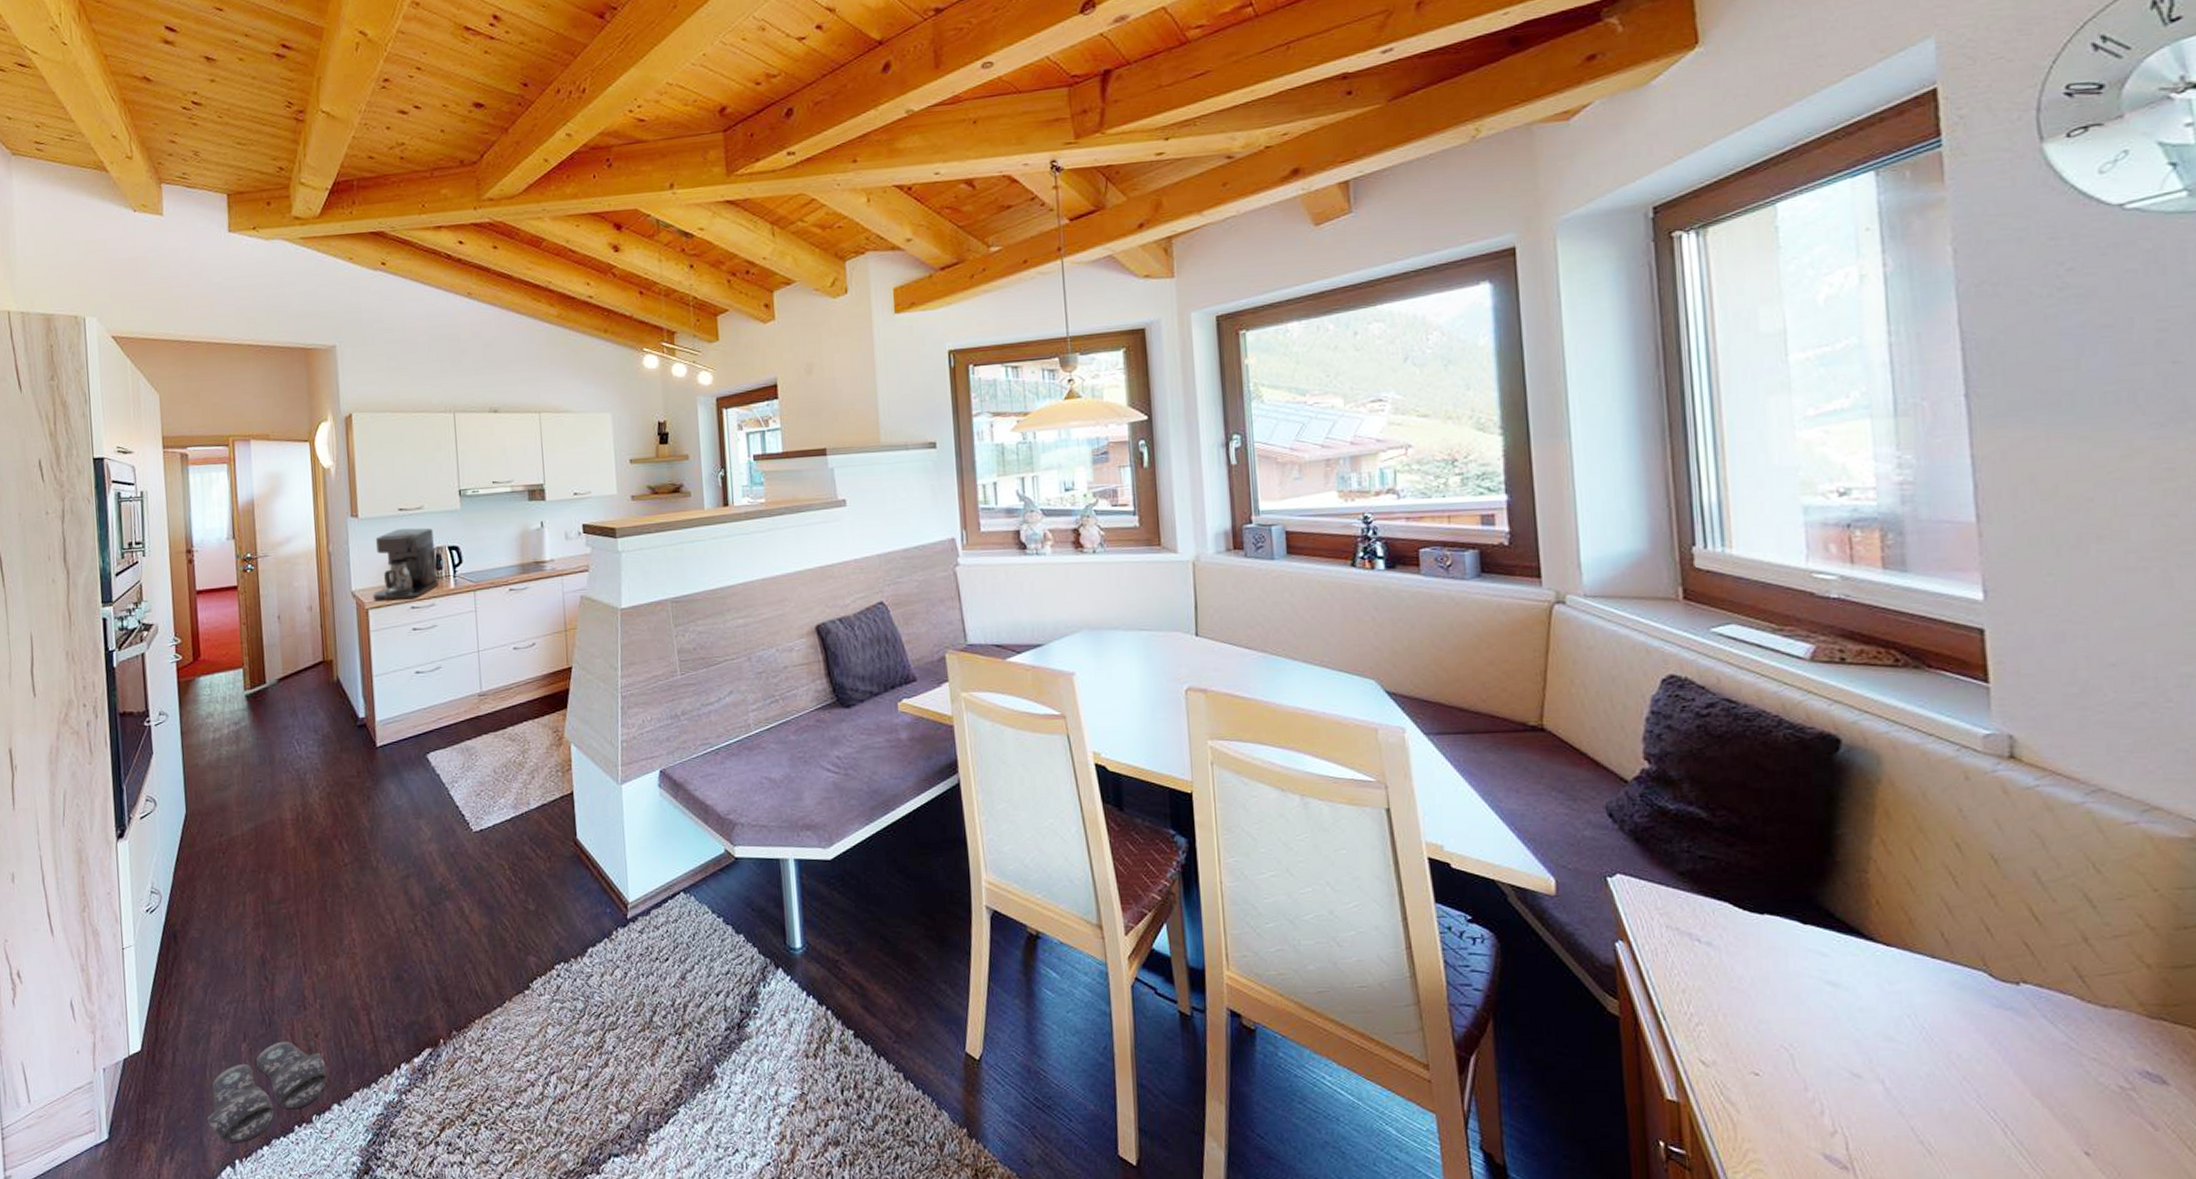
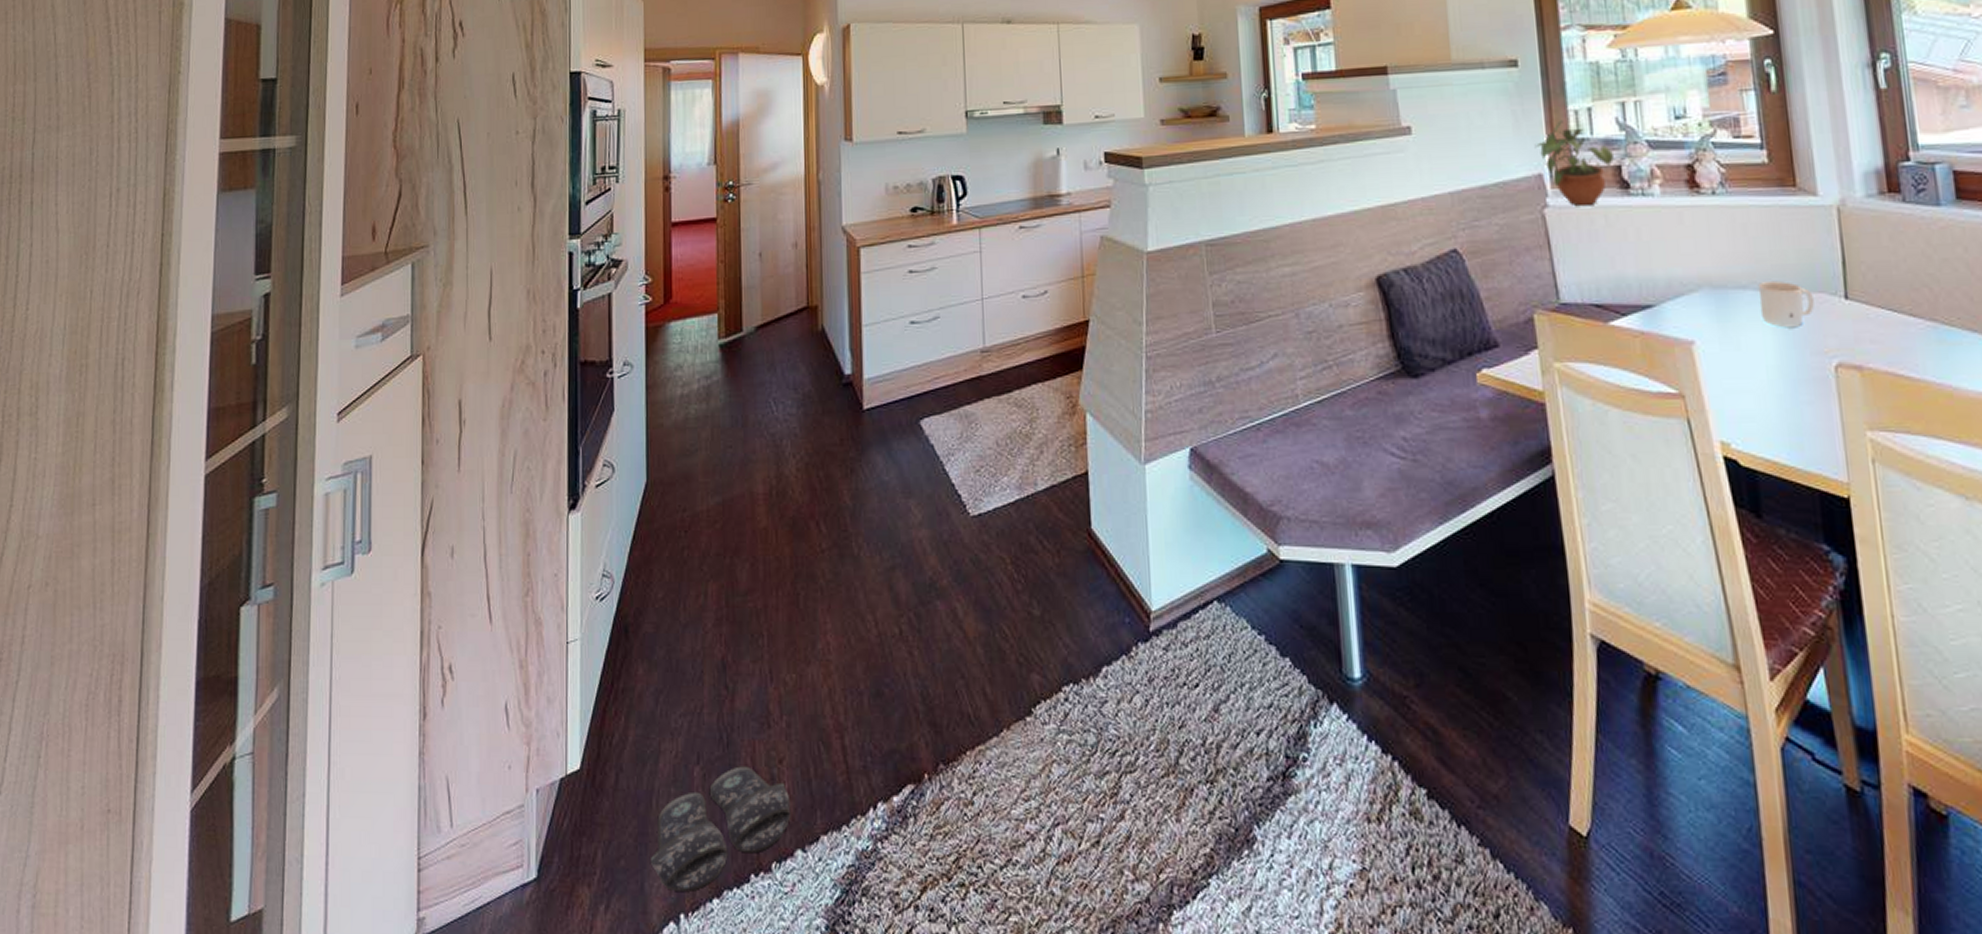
coffee maker: present [372,527,439,601] -> none [865,154,940,239]
potted plant: none [950,493,1014,564] -> present [1536,120,1614,205]
mug: none [1127,622,1171,661] -> present [1758,280,1814,328]

